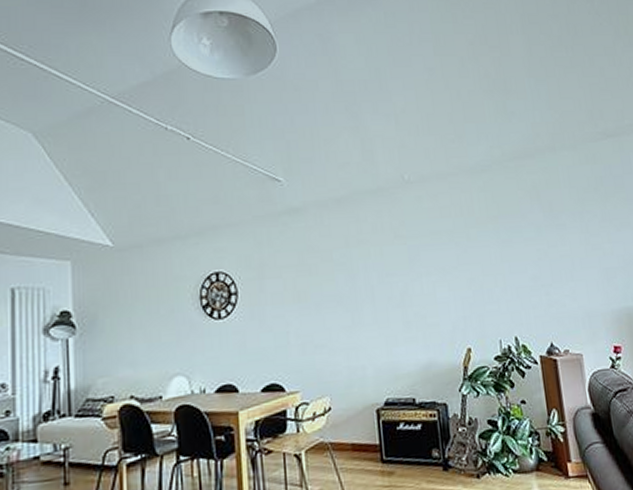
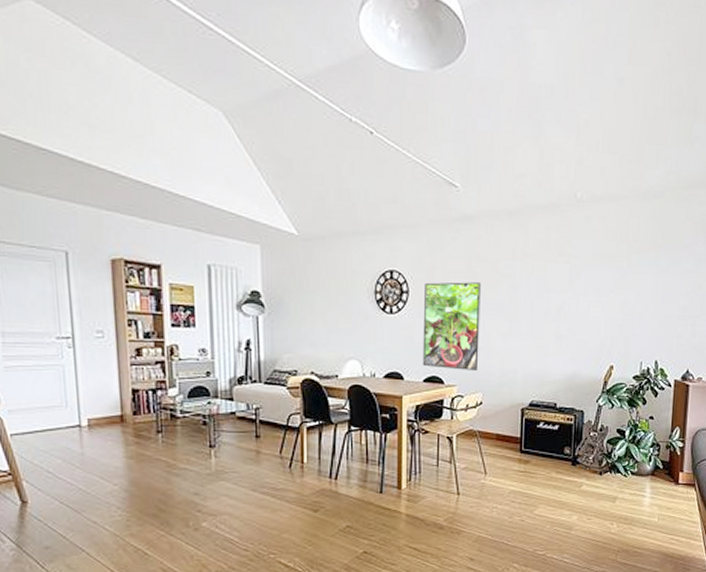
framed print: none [254,275,322,374] -> present [422,282,481,371]

